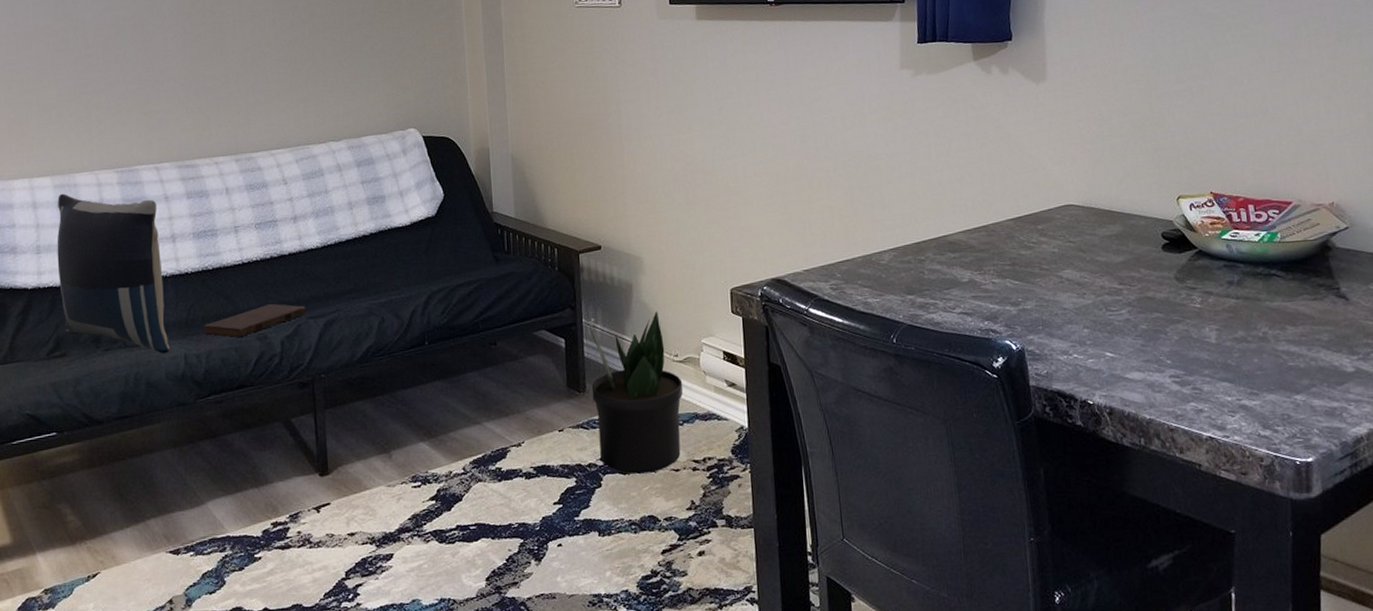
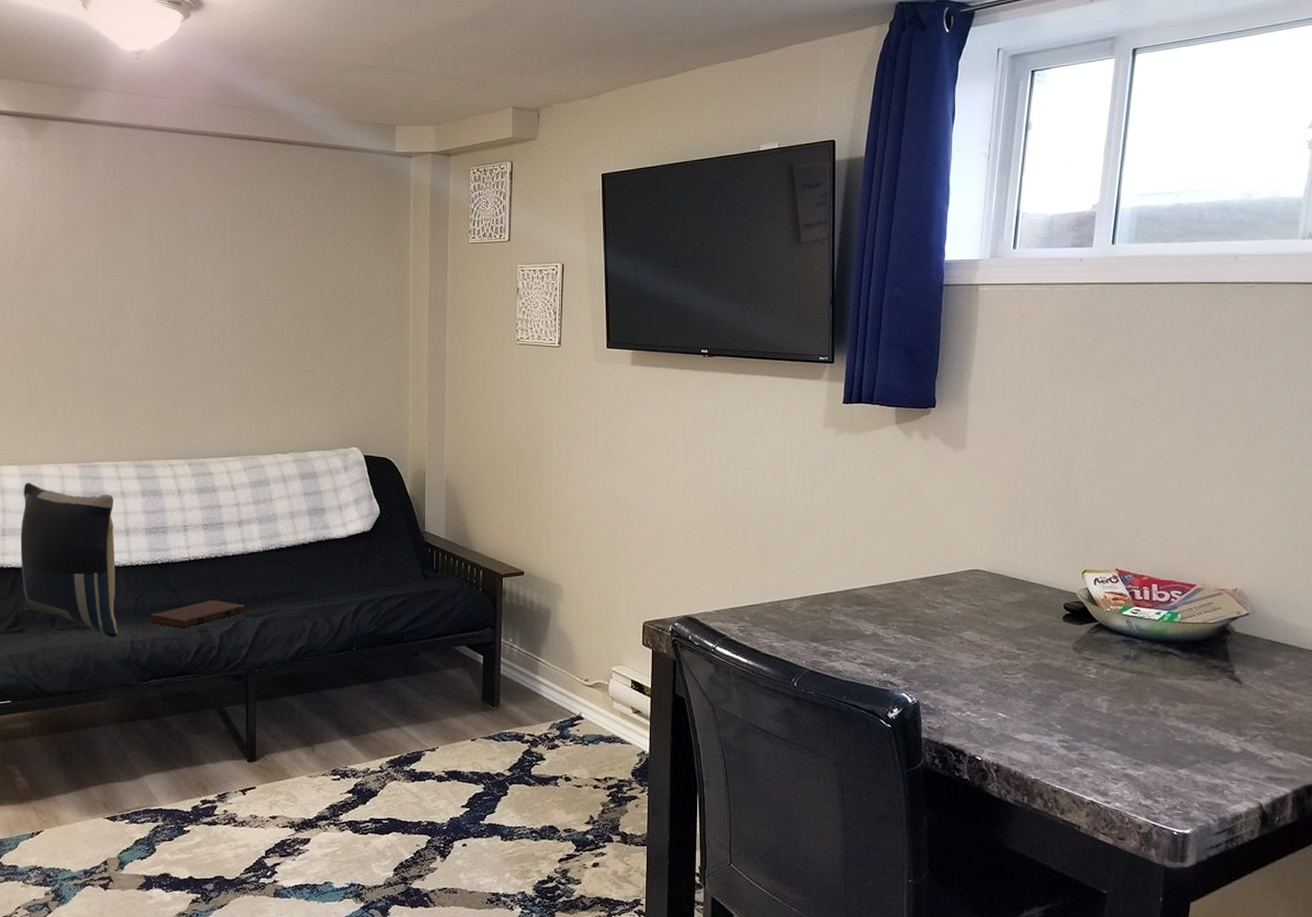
planter: present [586,311,684,474] -> none [505,637,591,786]

